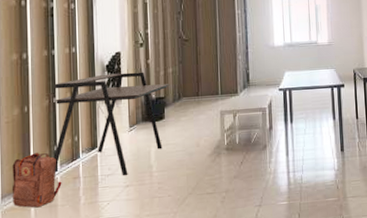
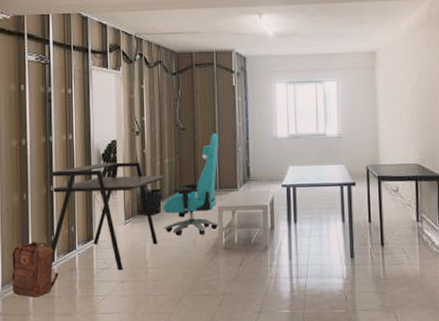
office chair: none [167,43,221,139] -> present [163,133,219,235]

